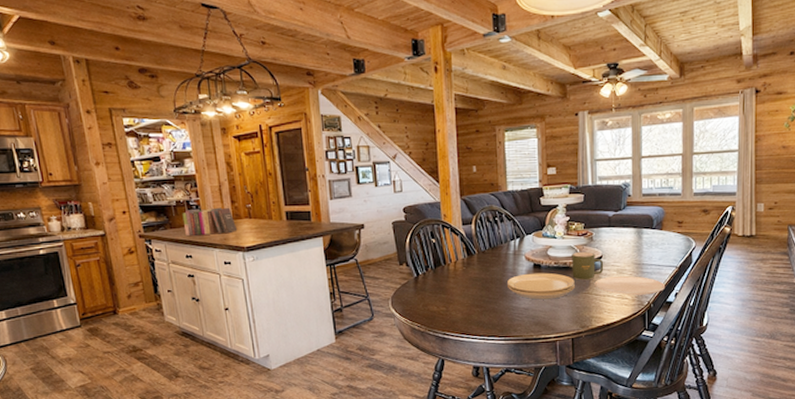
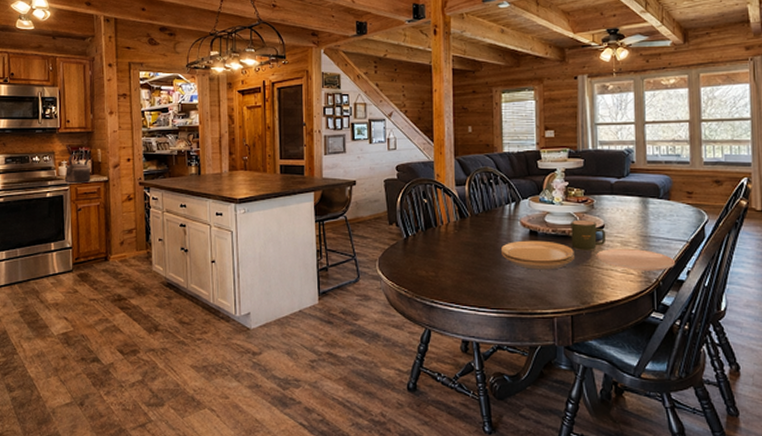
kettle: none [54,207,86,238] -> present [65,153,91,182]
books: present [182,207,238,236] -> none [182,158,232,185]

